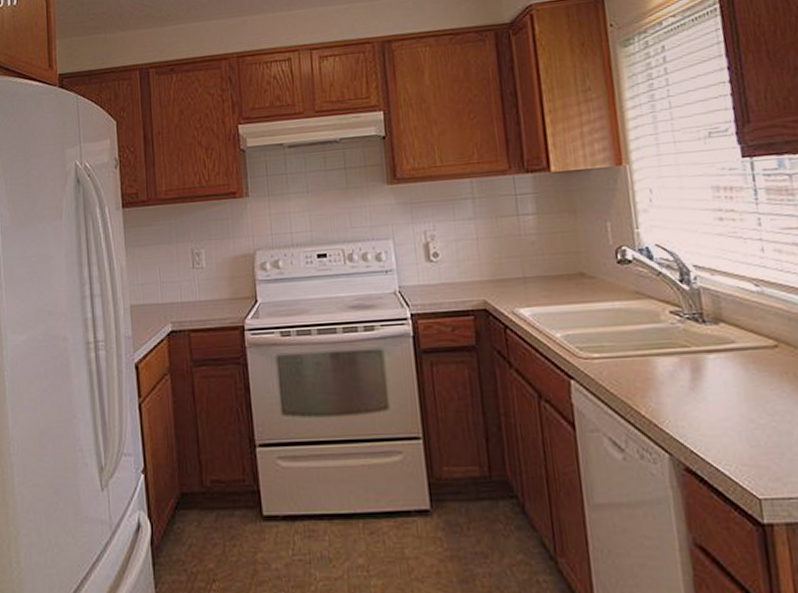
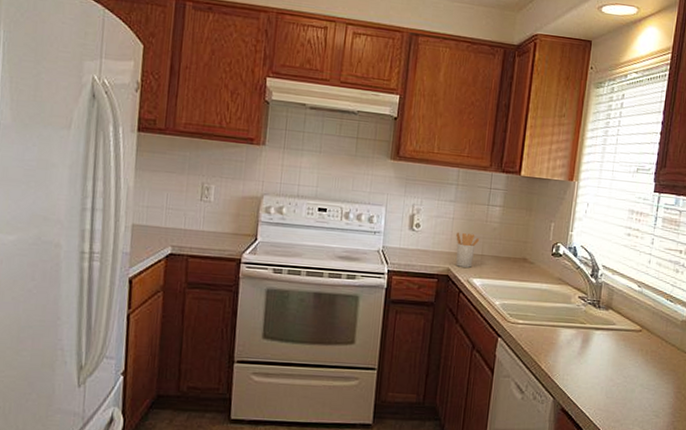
utensil holder: none [485,253,517,297] -> present [456,232,480,268]

